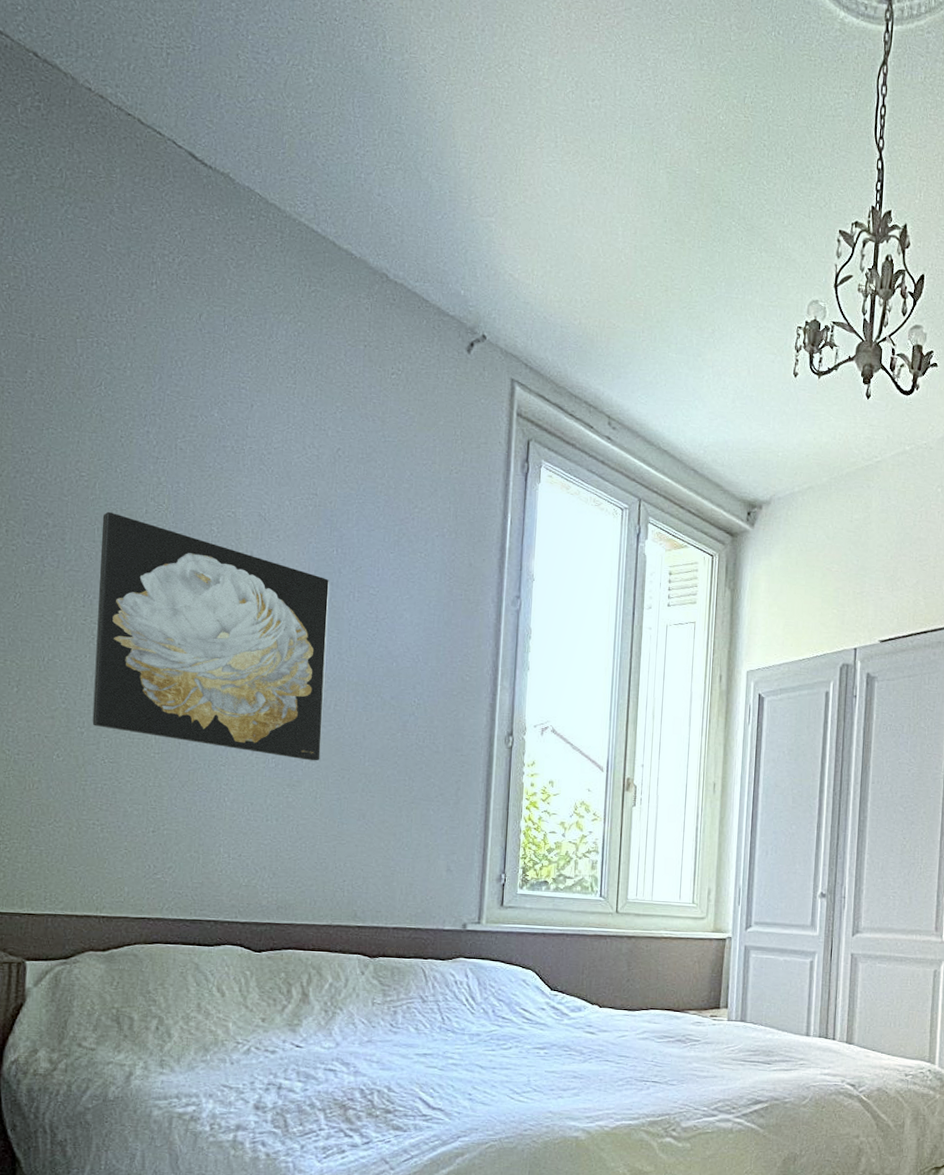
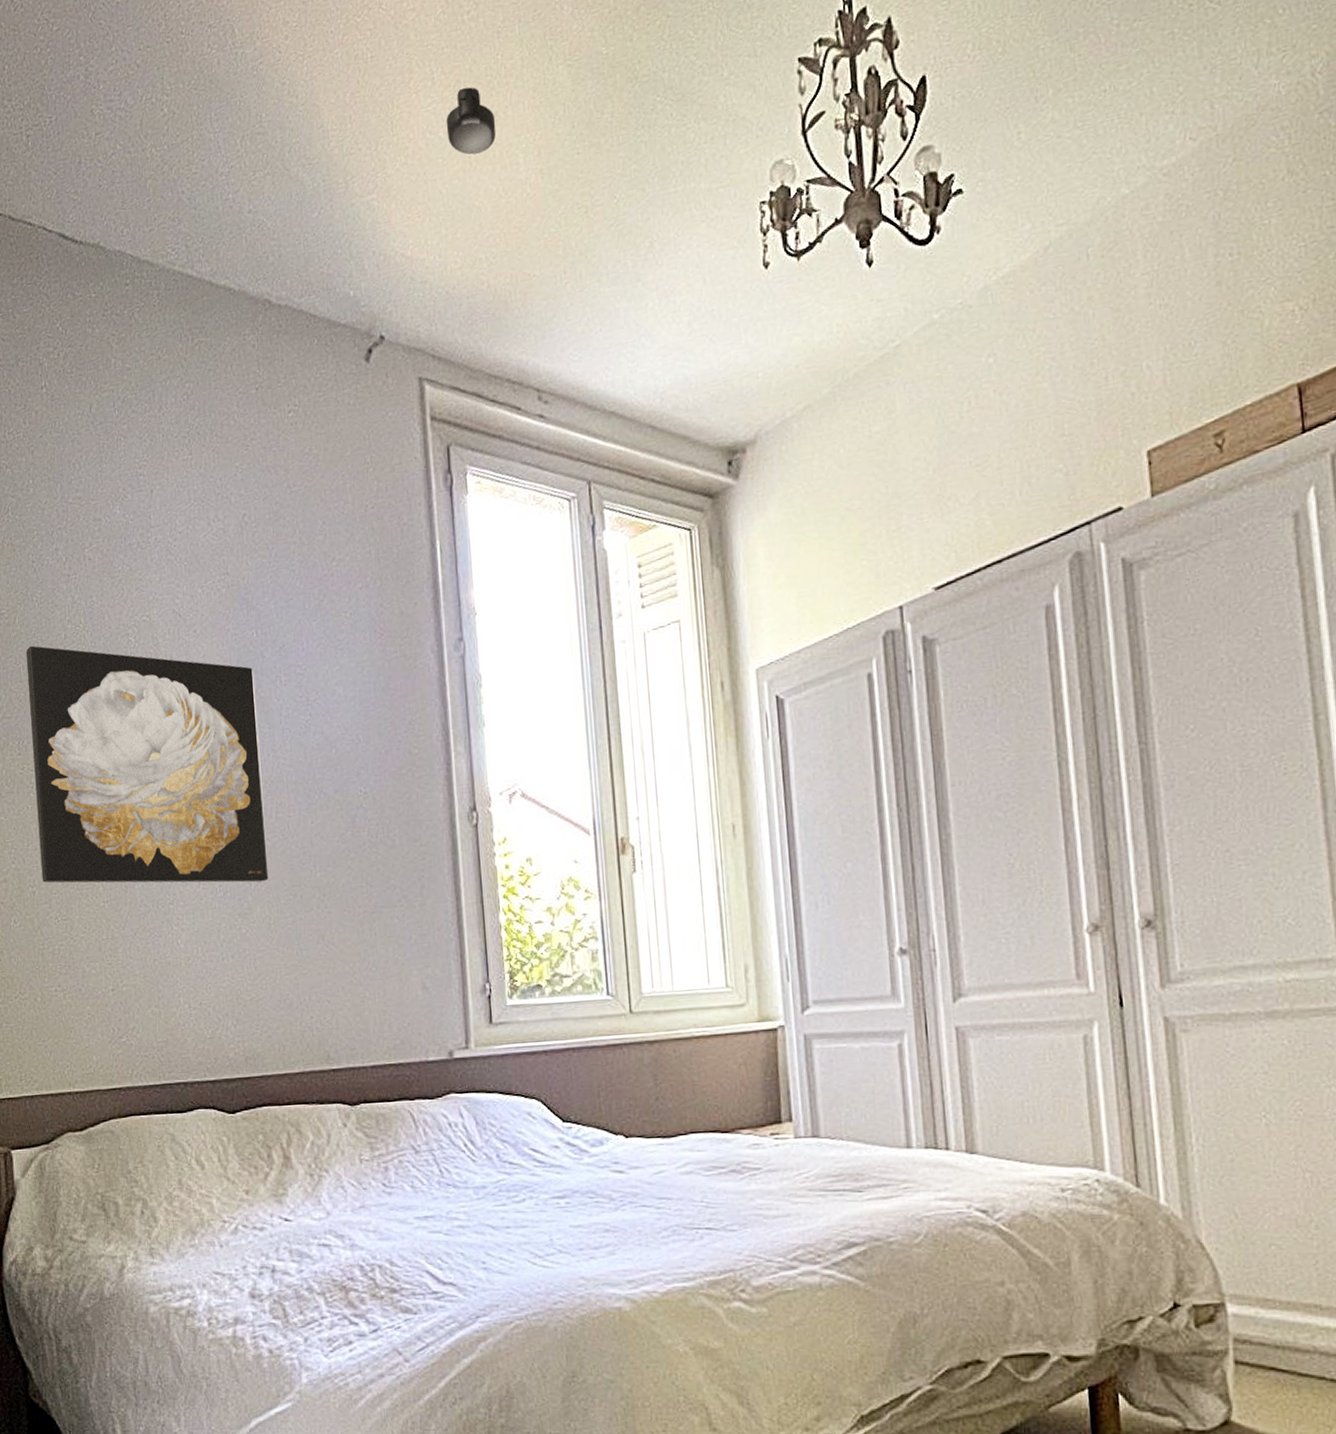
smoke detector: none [562,158,604,216] -> present [446,87,496,155]

